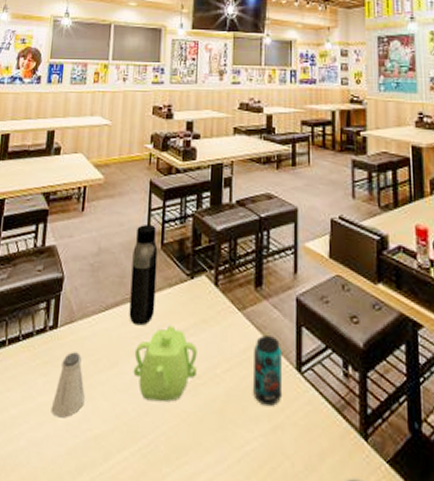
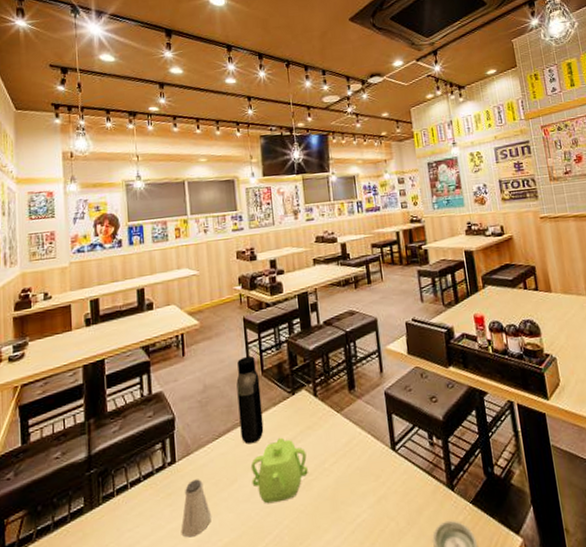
beverage can: present [253,335,282,407] -> none [354,427,382,484]

